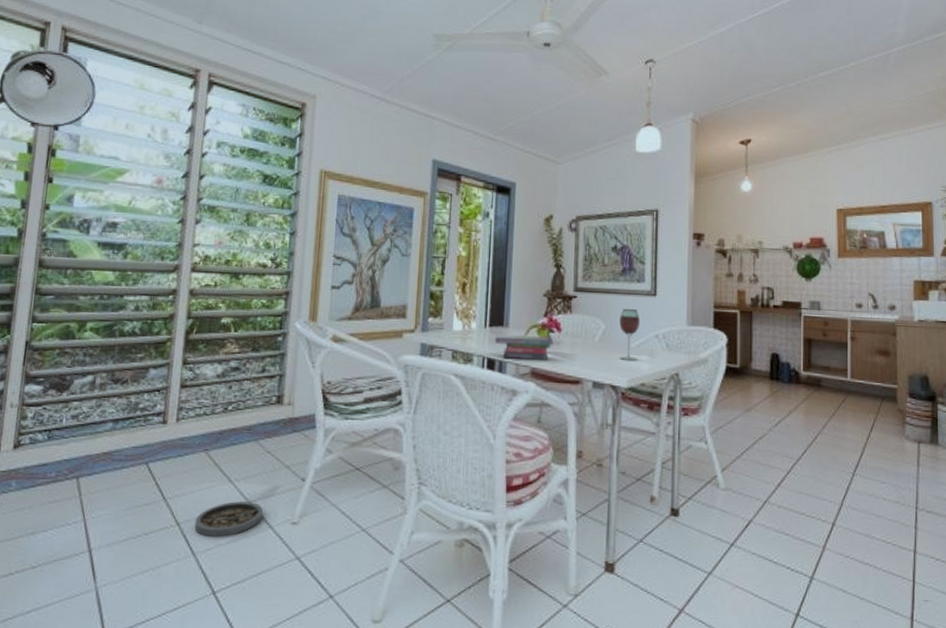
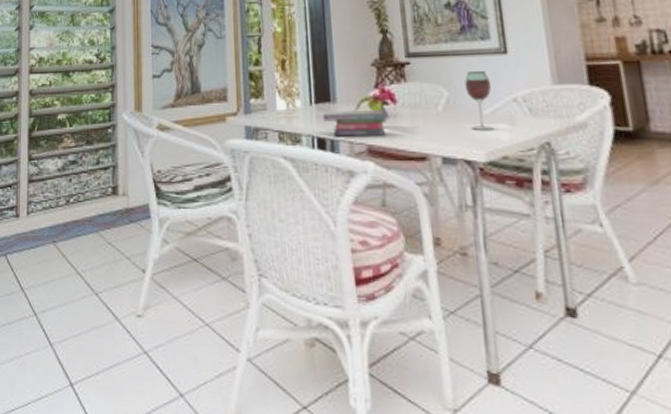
pet bowl: present [194,501,263,537] -> none [49,292,109,328]

